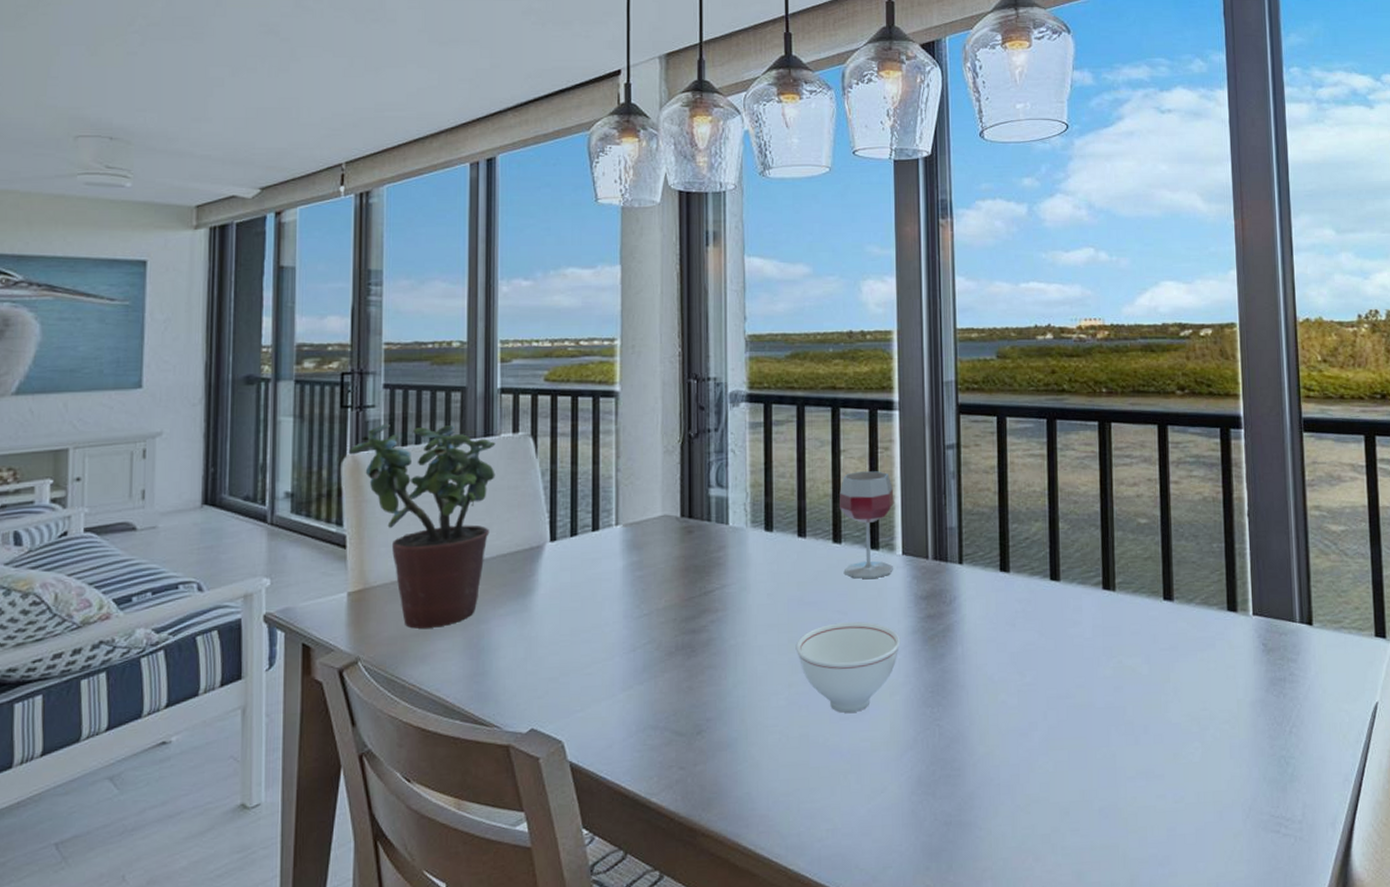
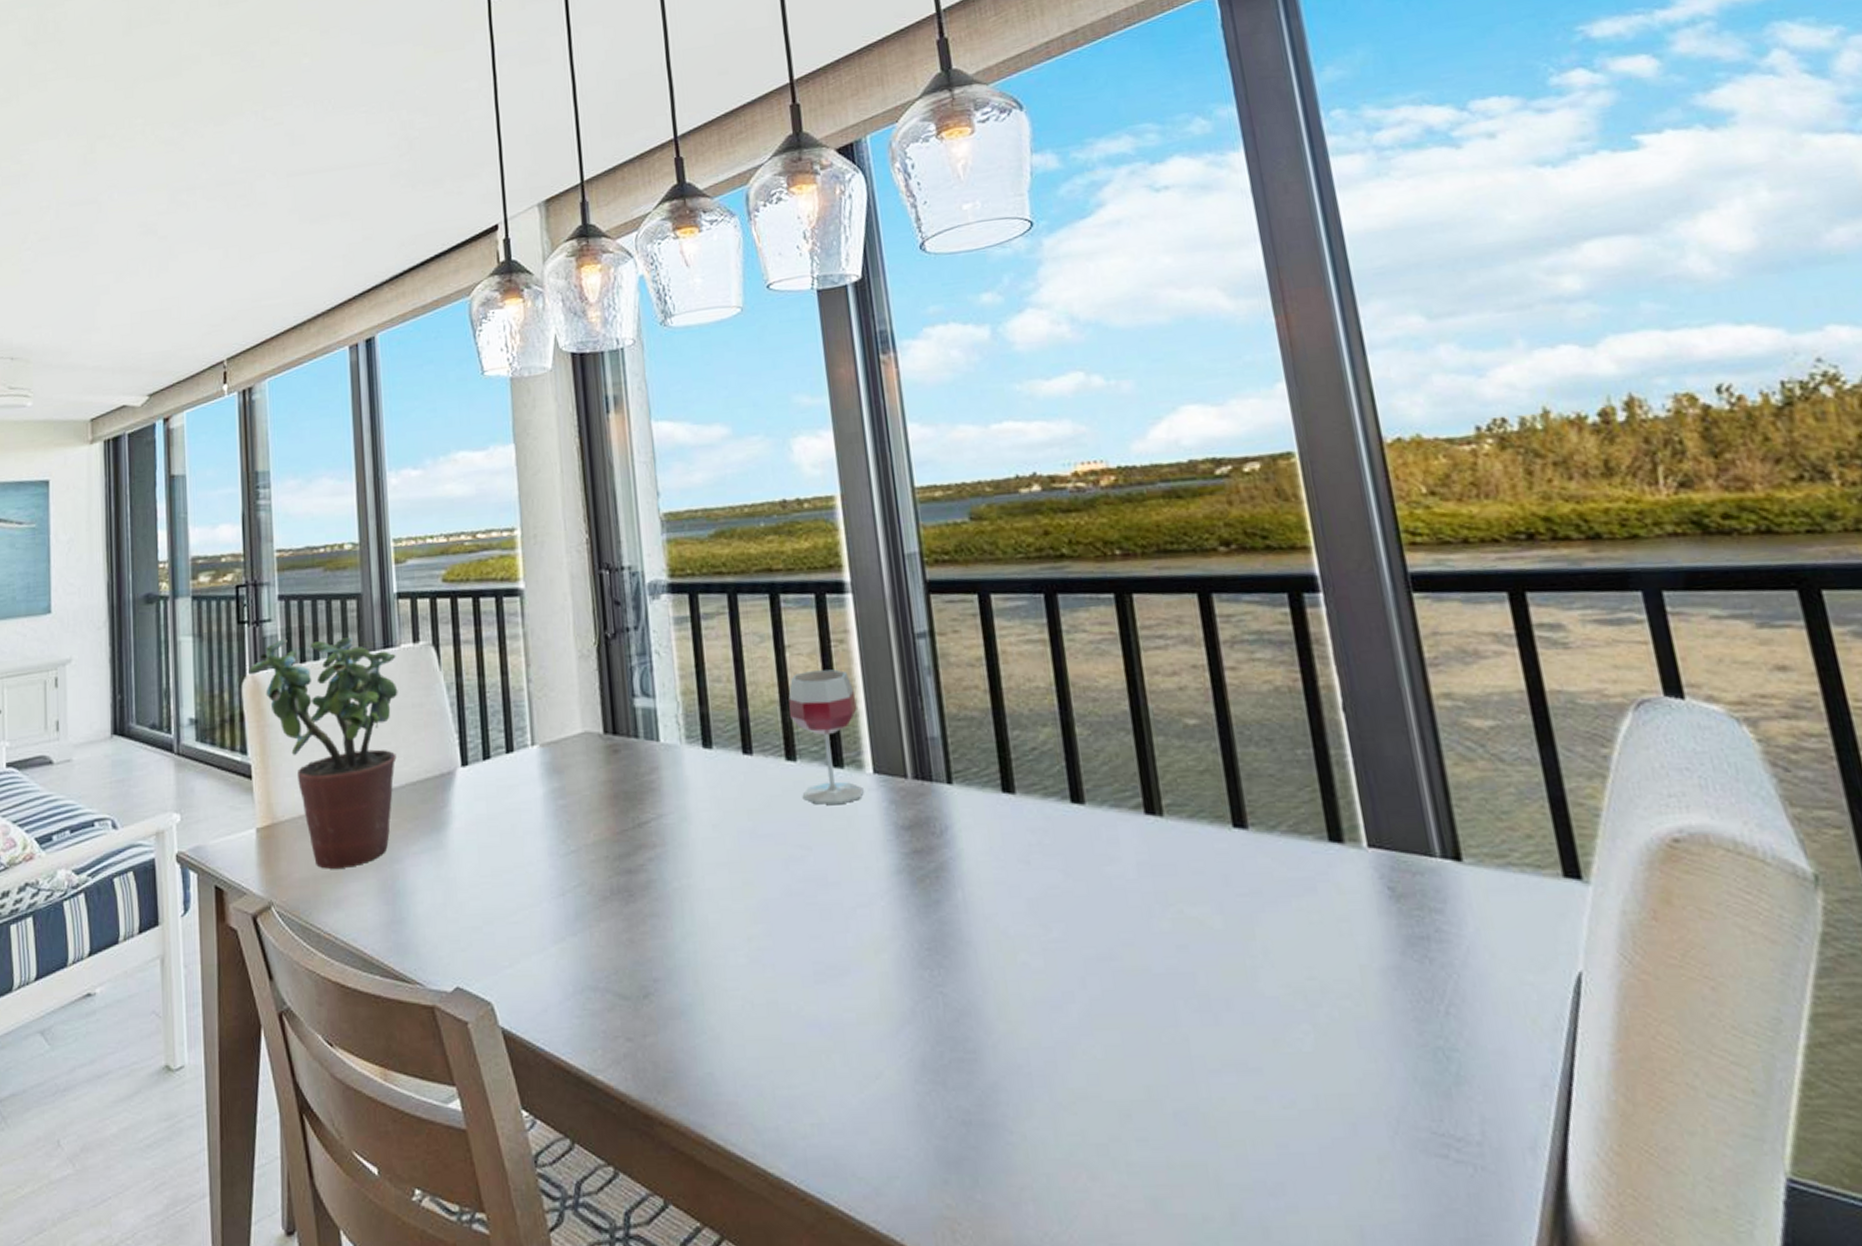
bowl: present [795,621,901,713] -> none [751,858,883,975]

